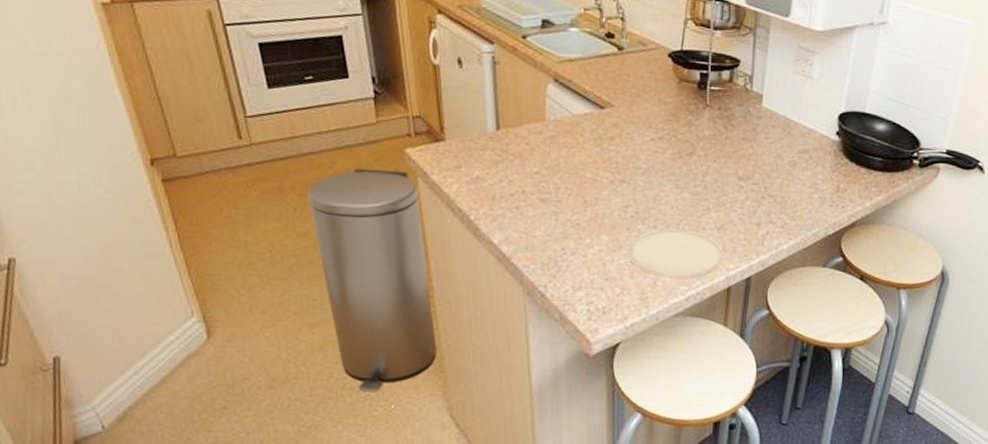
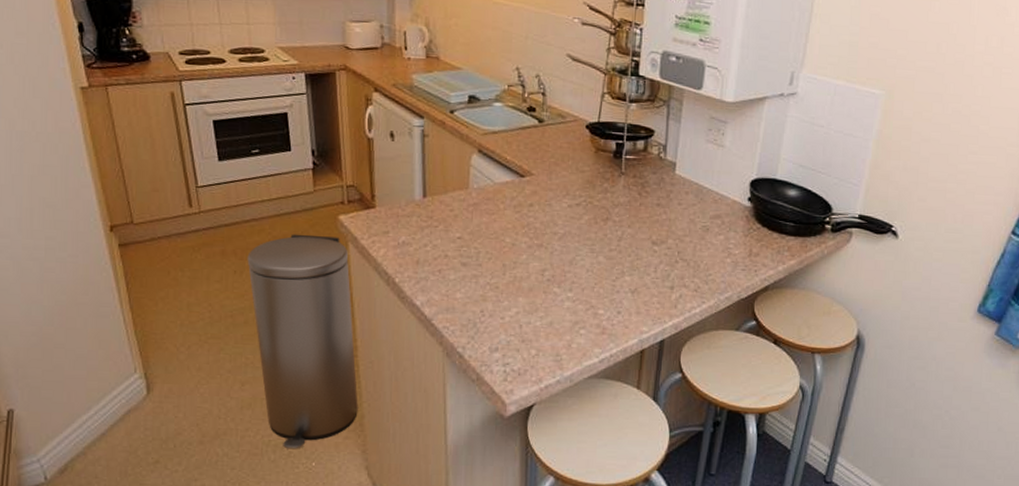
plate: present [628,229,724,278] -> none [544,292,638,341]

